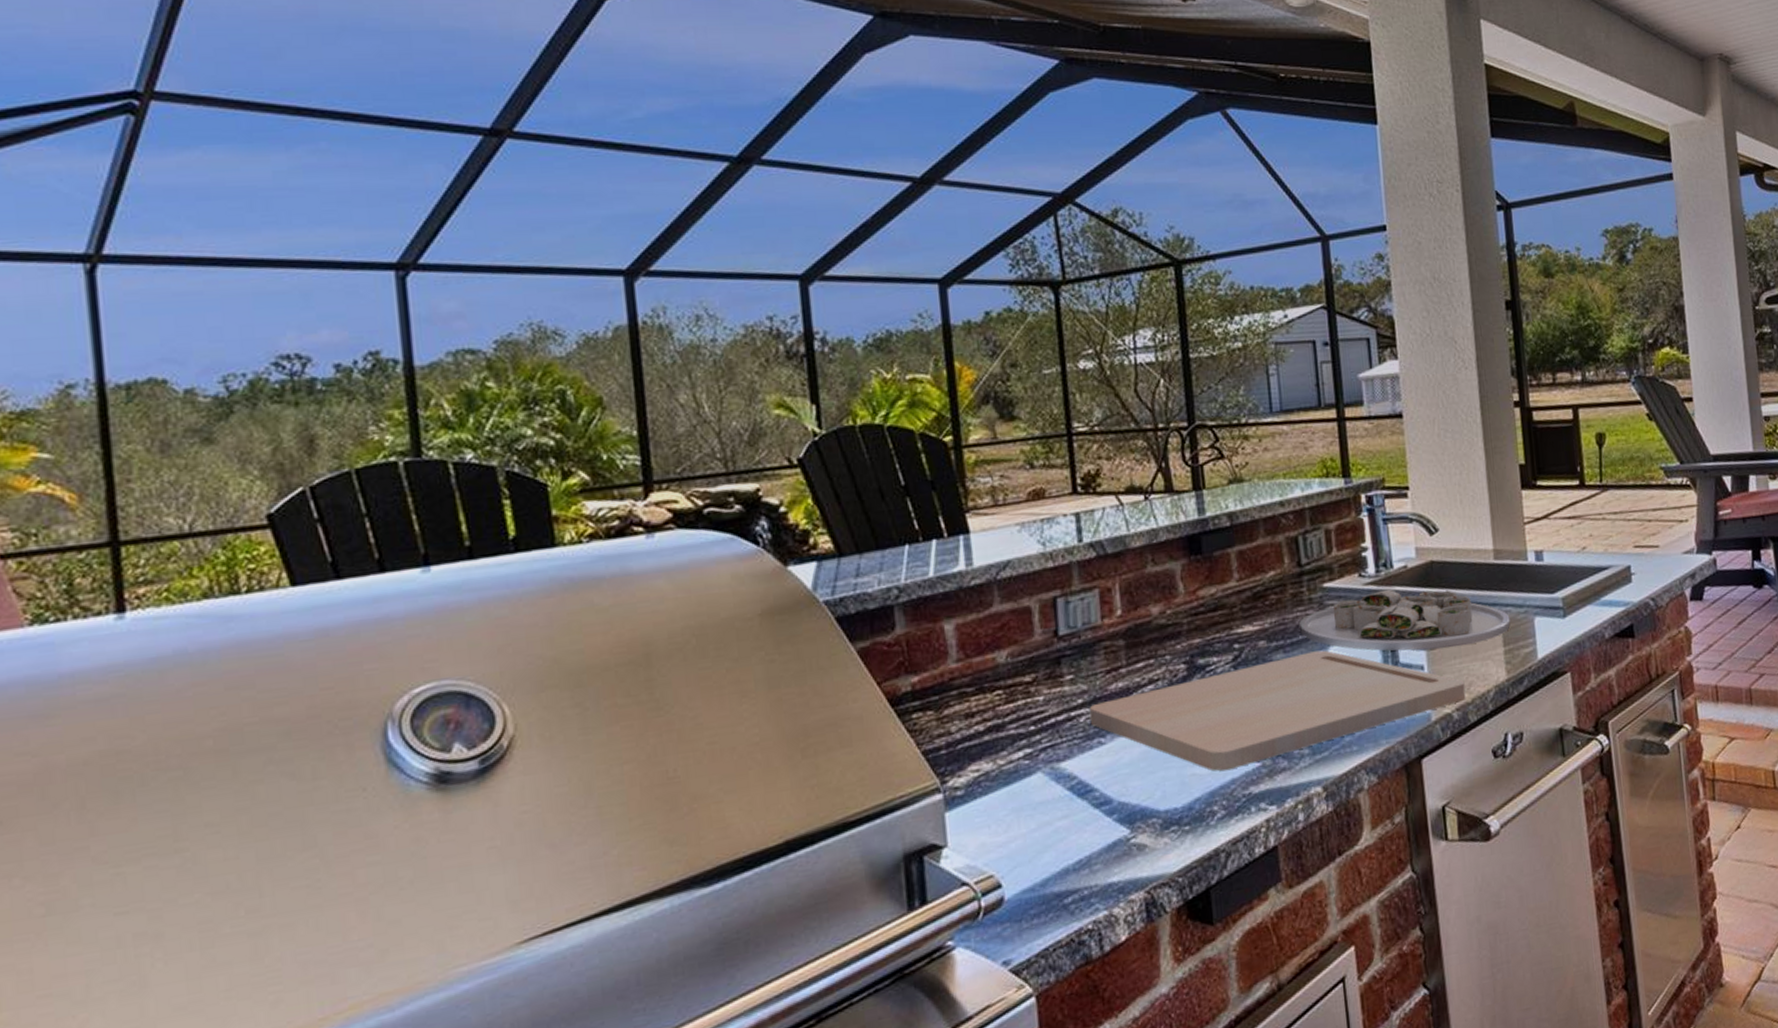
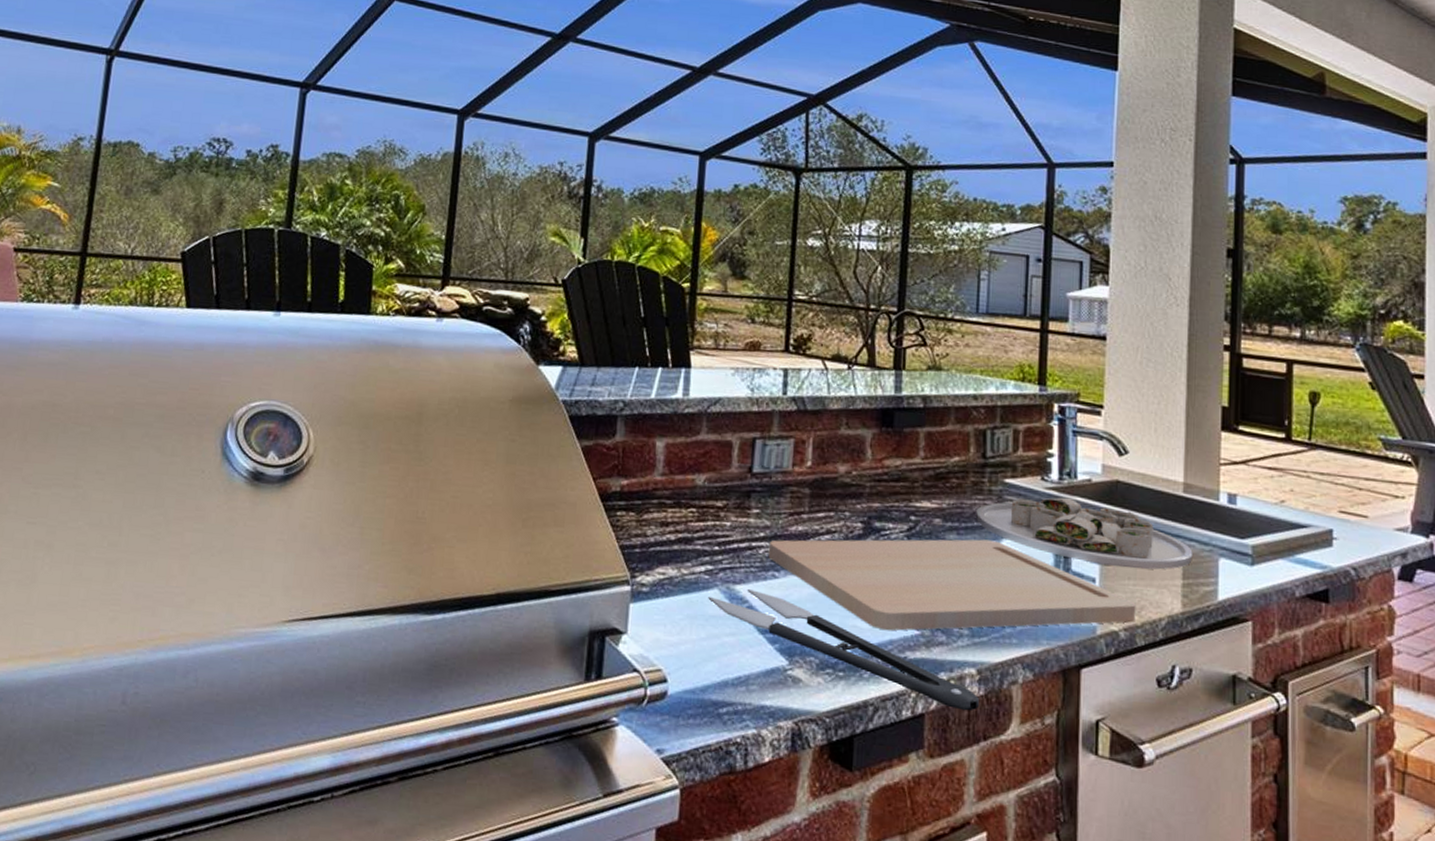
thread snips: none [1032,762,1331,833] -> present [708,588,980,711]

